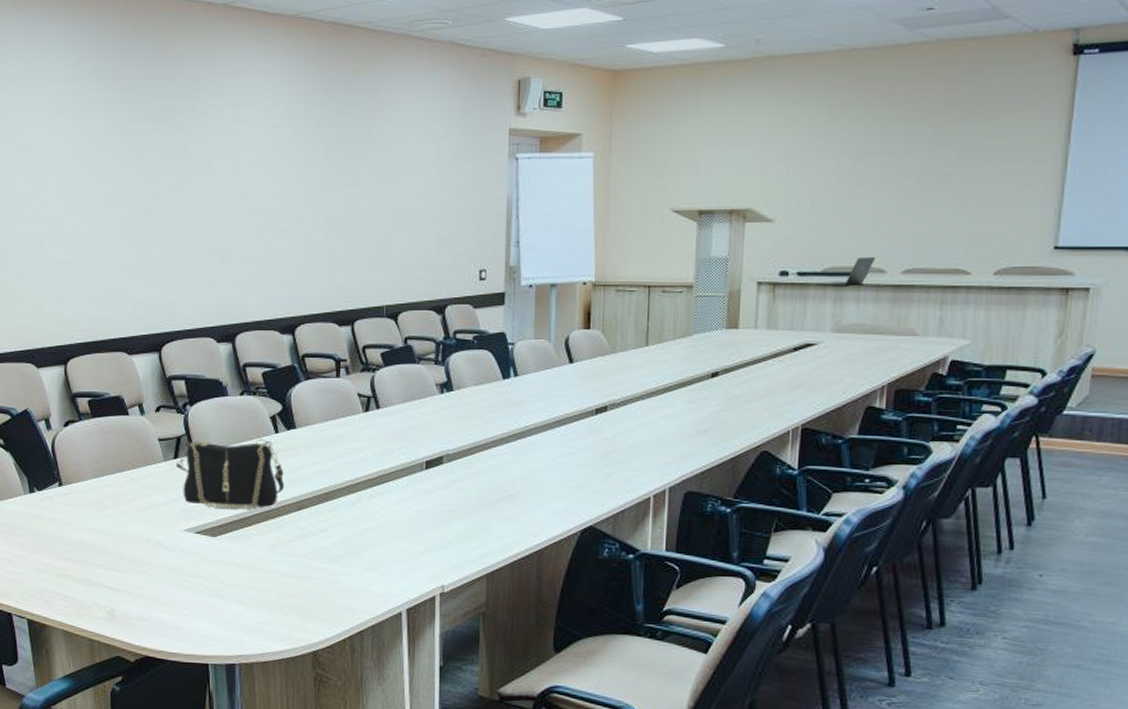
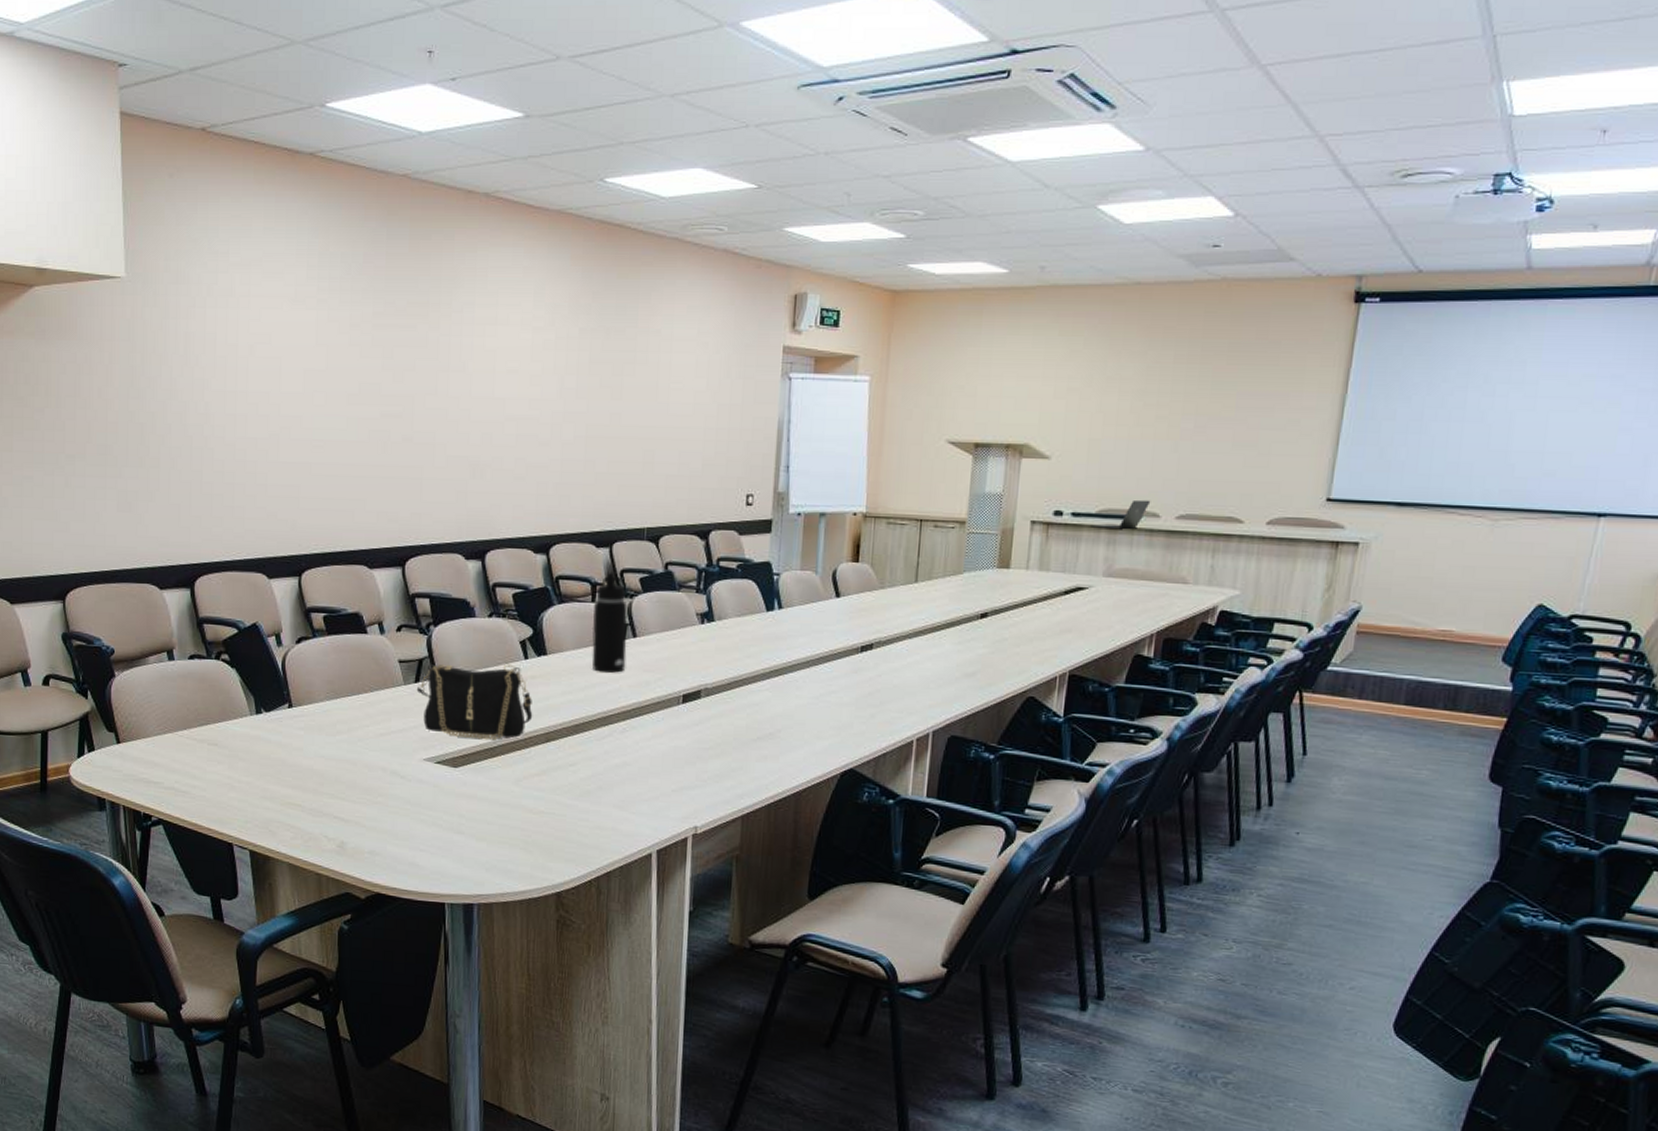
water bottle: none [337,348,372,443] -> present [591,571,629,673]

